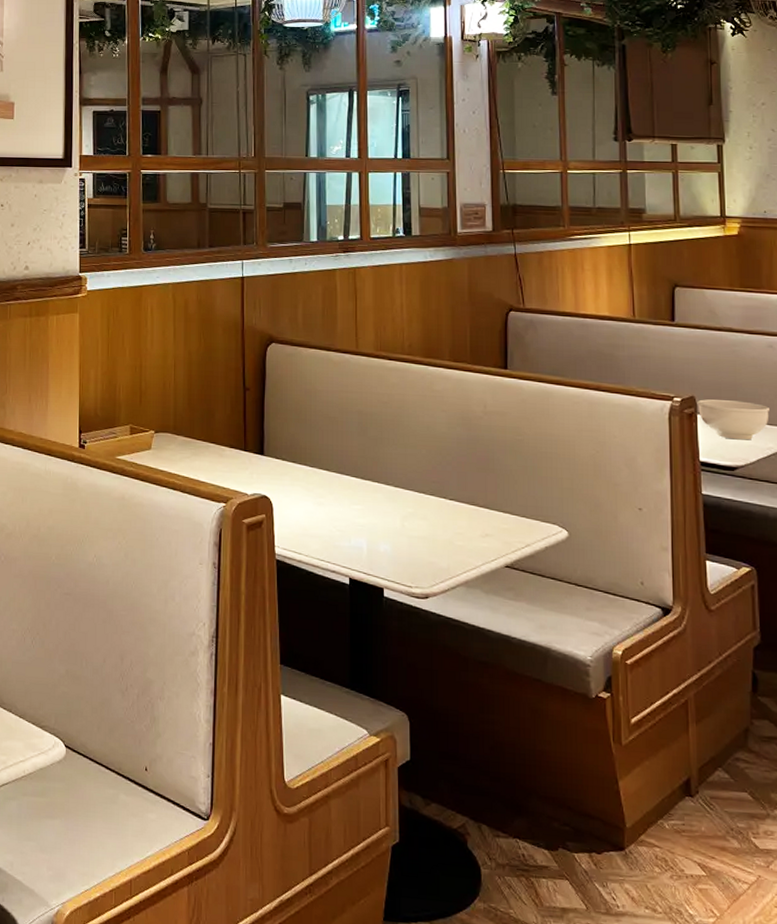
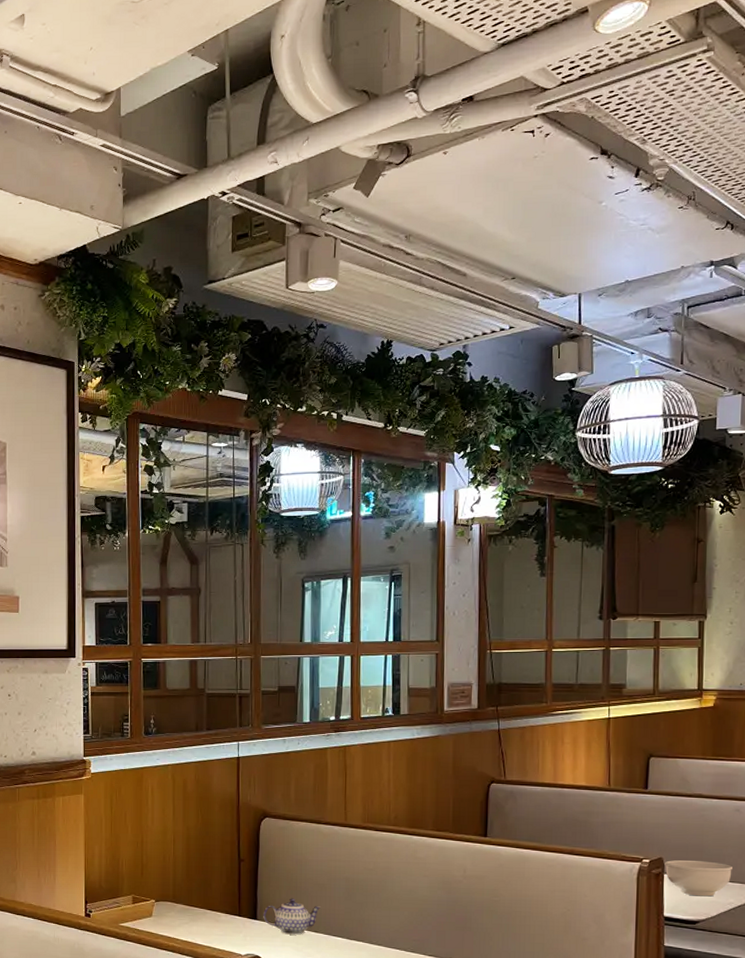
teapot: none [270,432,332,473] -> present [263,898,321,935]

